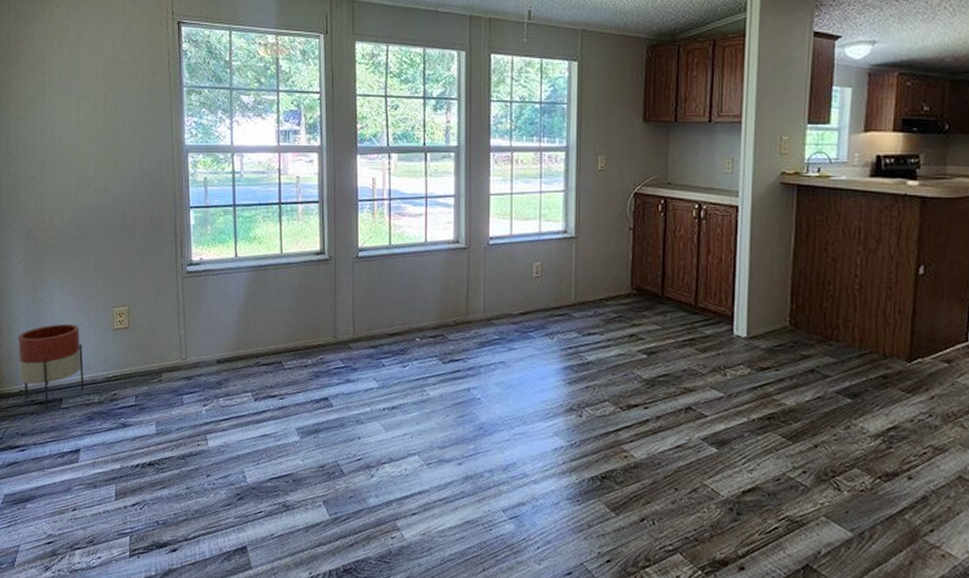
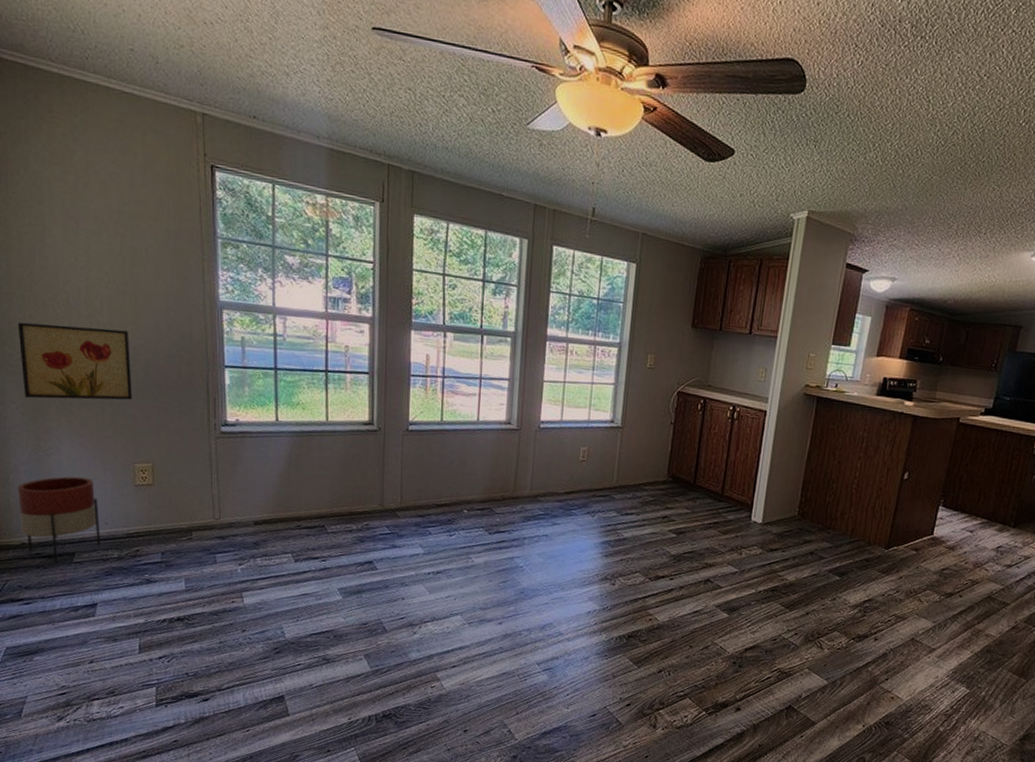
wall art: none [22,181,113,252] -> present [17,322,133,400]

